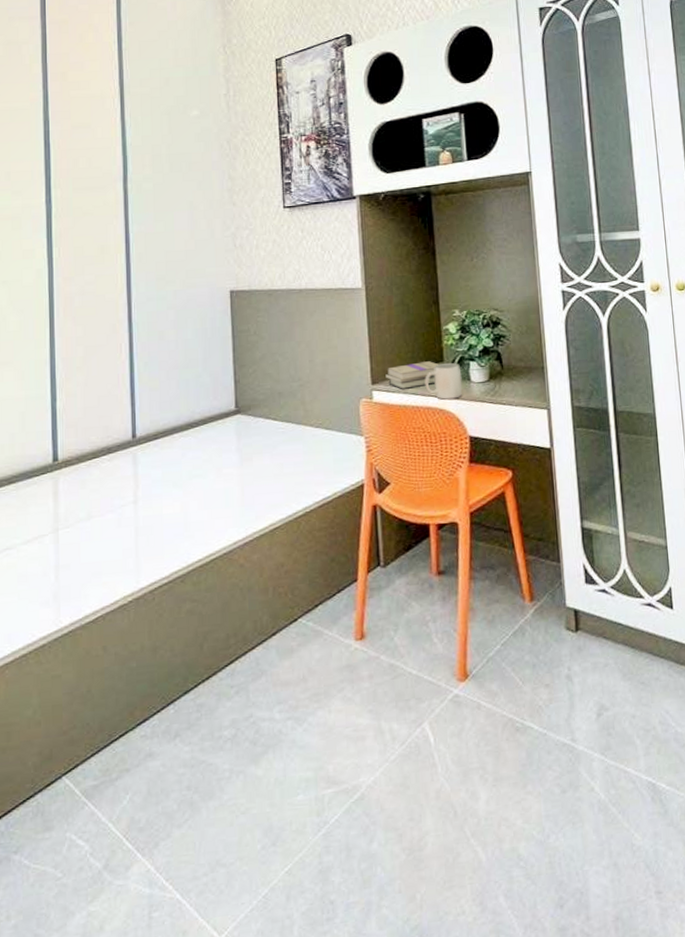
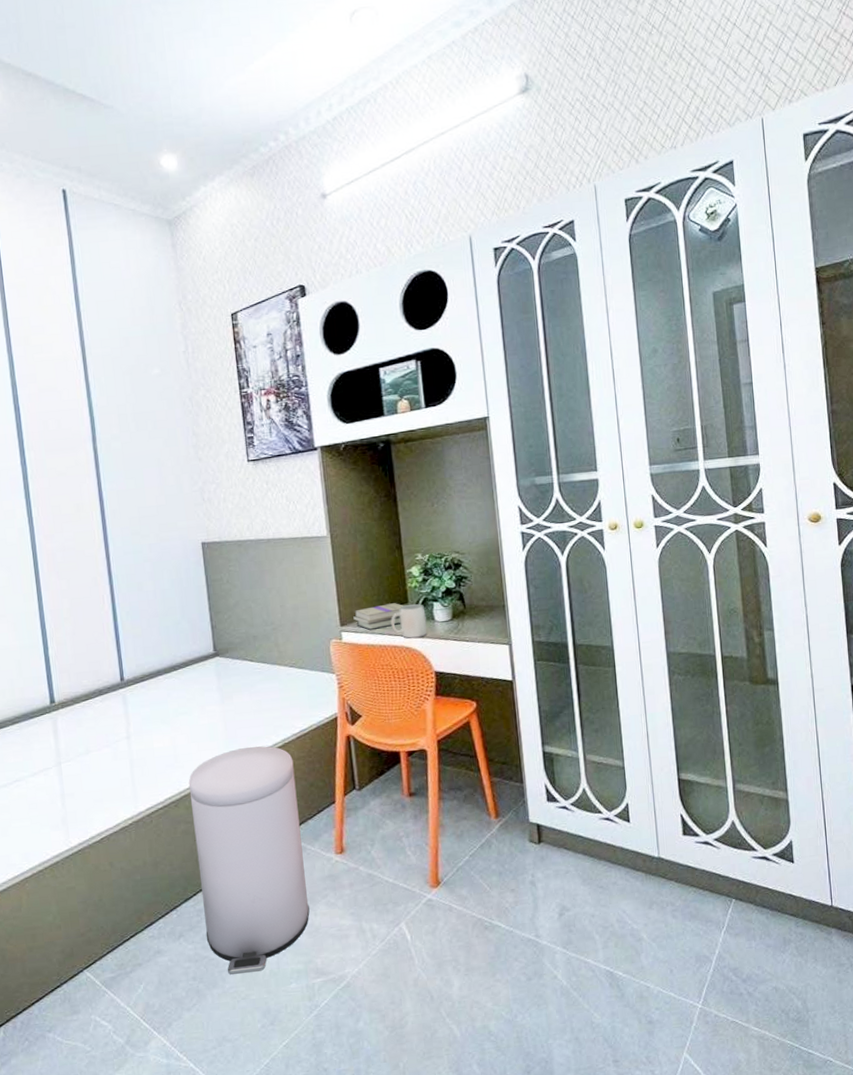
pedal bin: none [198,514,323,783] -> present [188,746,310,975]

